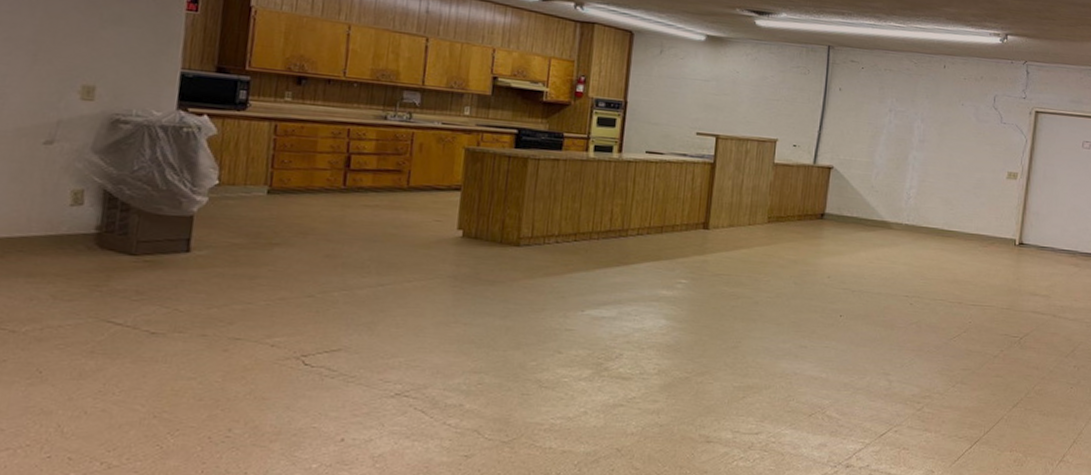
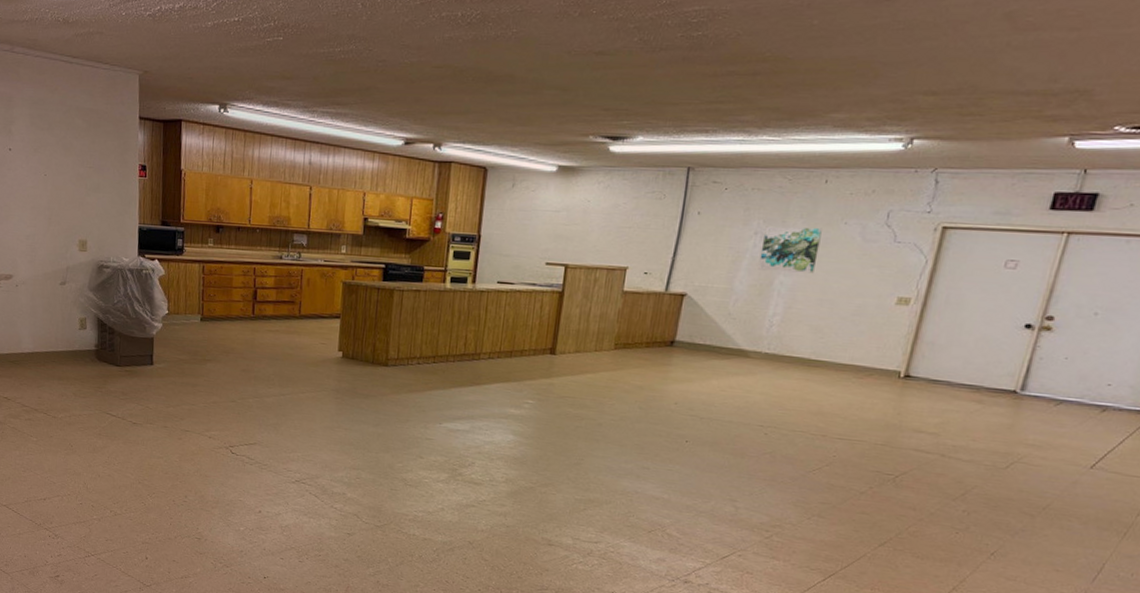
wall art: none [894,104,944,149] -> present [758,226,822,274]

